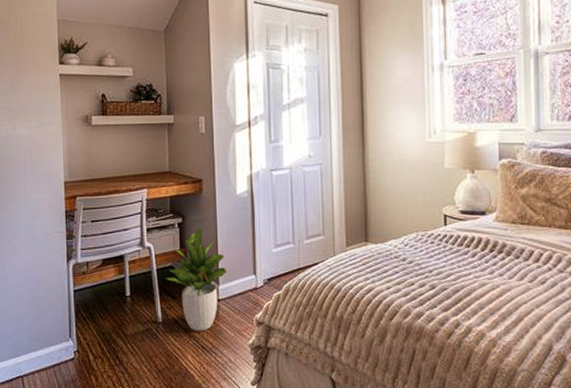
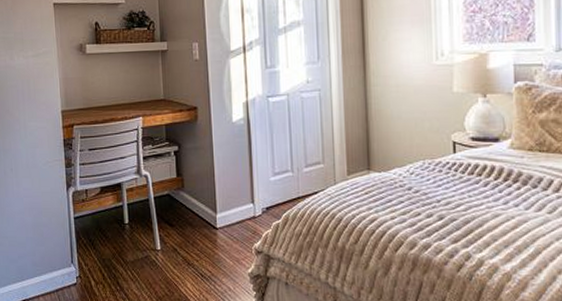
potted plant: present [166,227,228,331] -> none [164,155,225,259]

